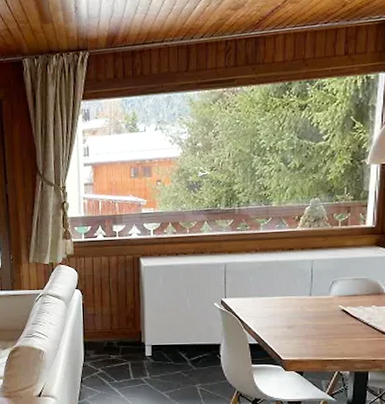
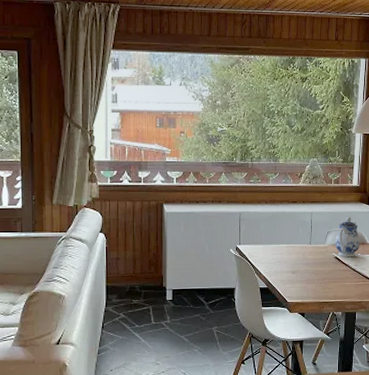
teapot: none [341,263,375,310] -> present [335,216,360,258]

